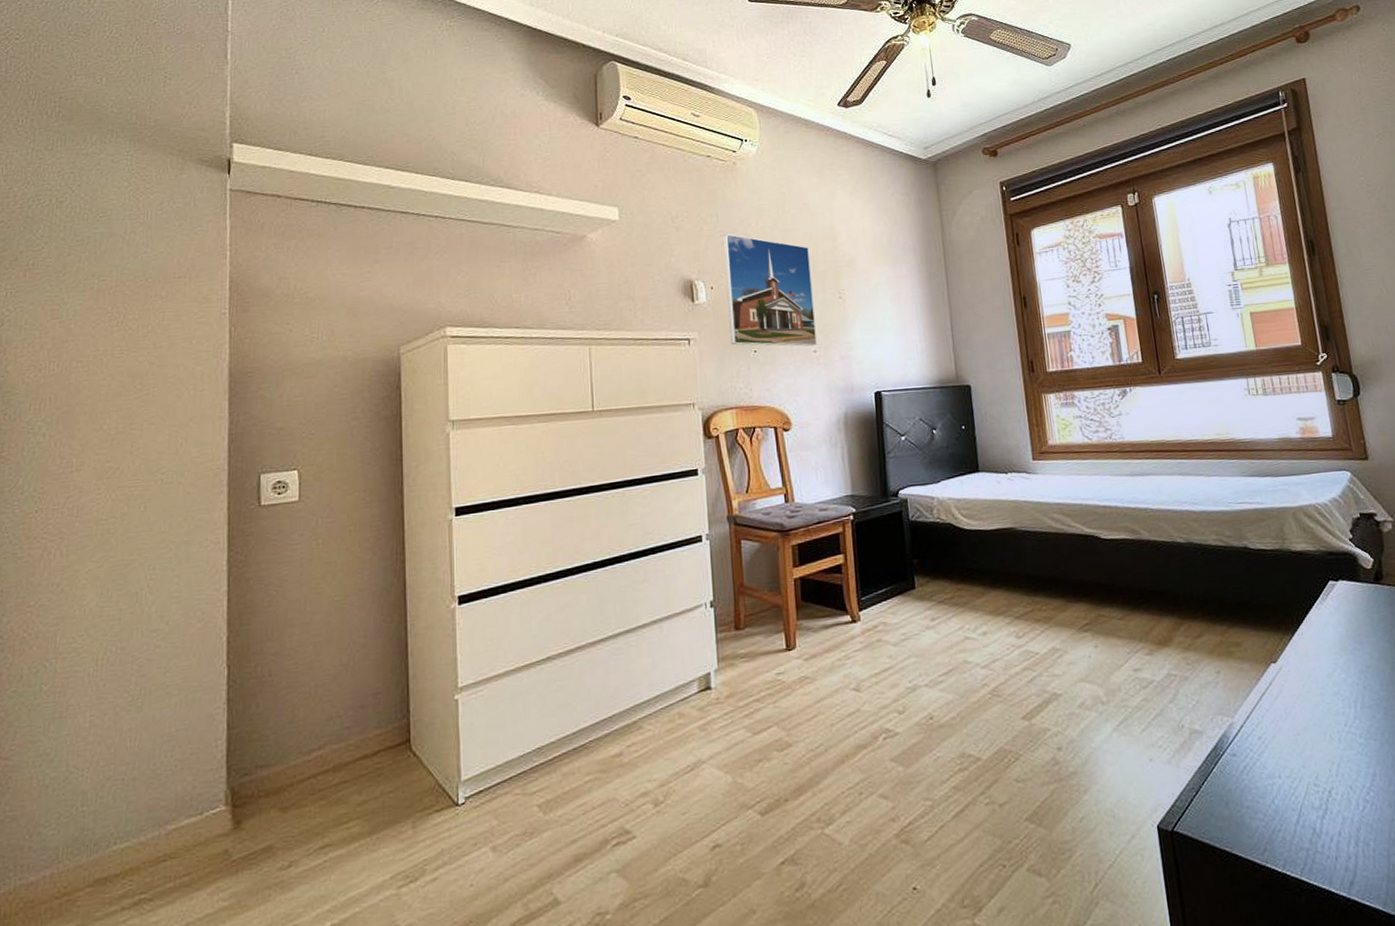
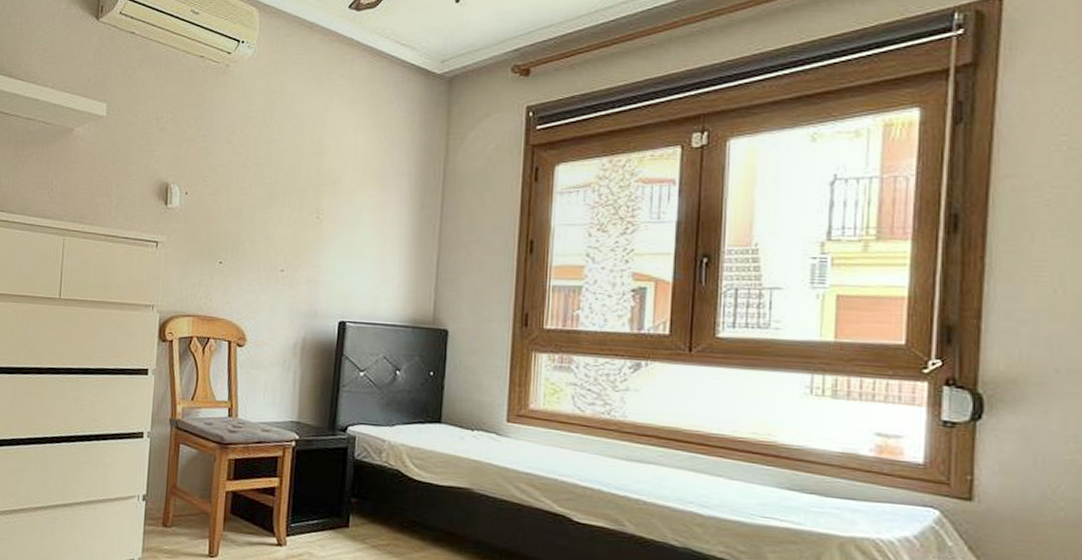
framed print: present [722,234,817,347] -> none [198,140,293,264]

